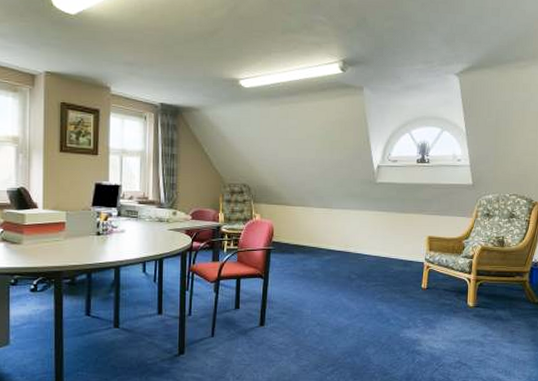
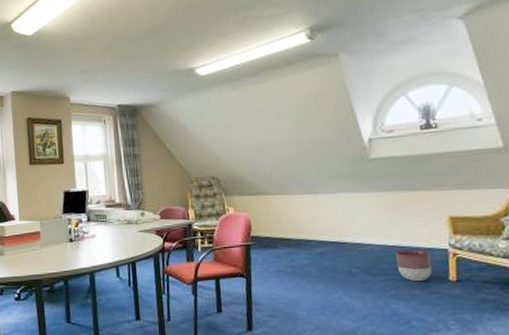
planter: none [386,262,411,288] -> present [395,250,432,282]

